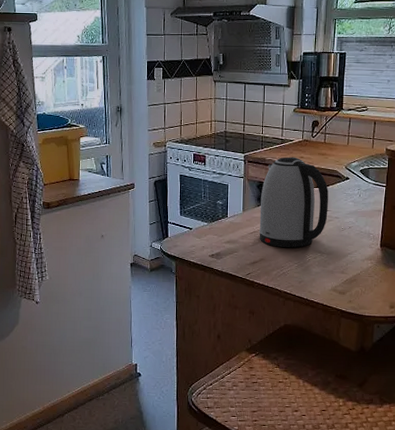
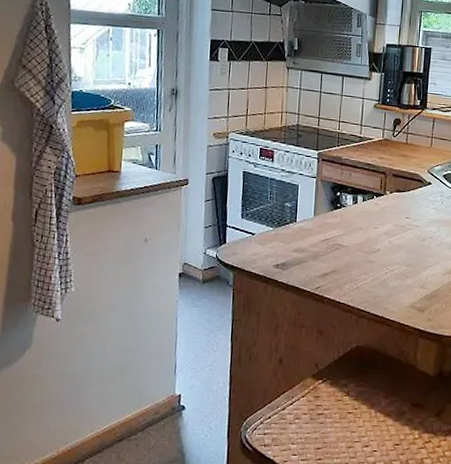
kettle: present [259,157,328,248] -> none [331,156,409,258]

